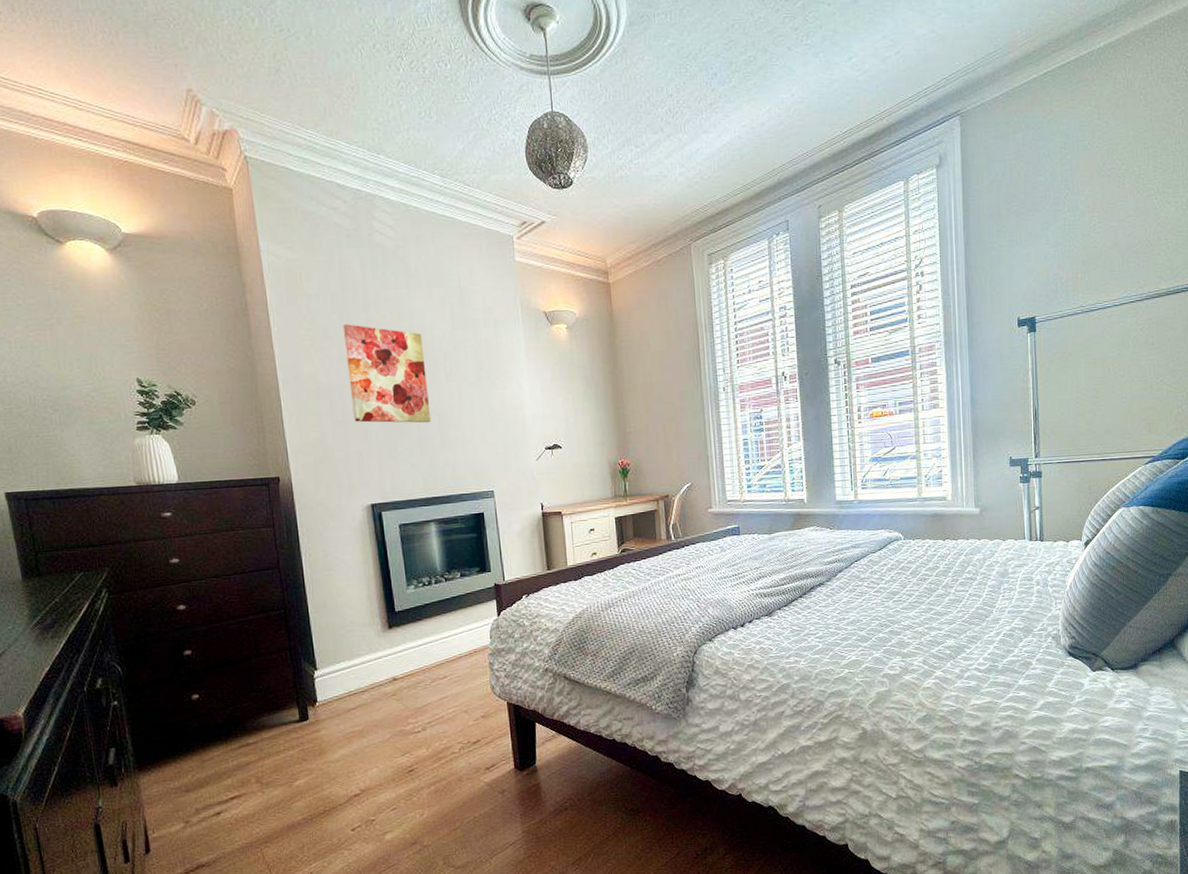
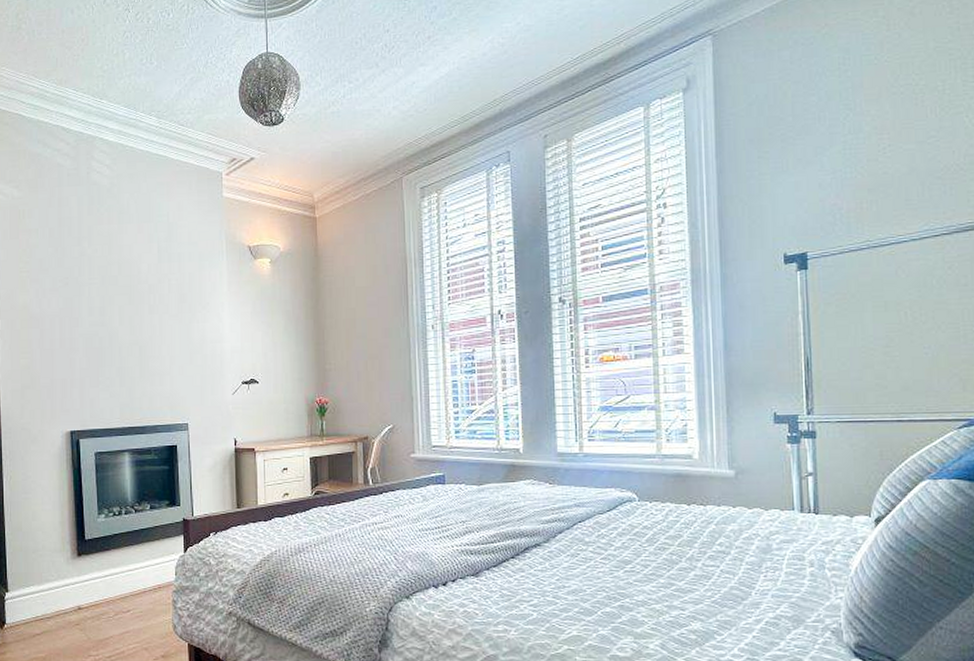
wall art: present [343,324,432,423] -> none [57,257,133,354]

